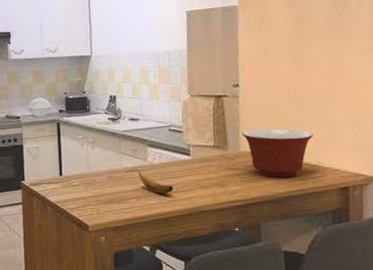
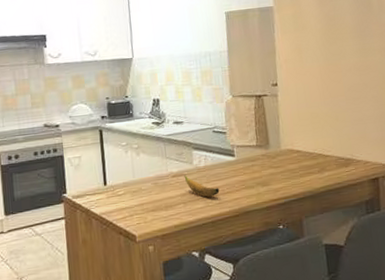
mixing bowl: present [242,128,314,178] -> none [282,125,346,173]

